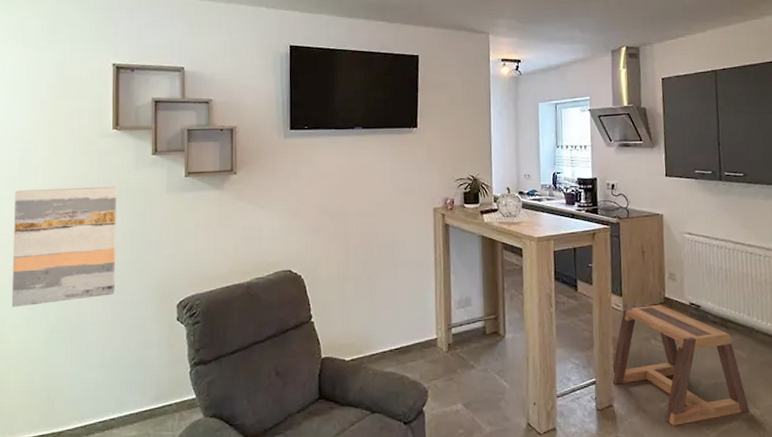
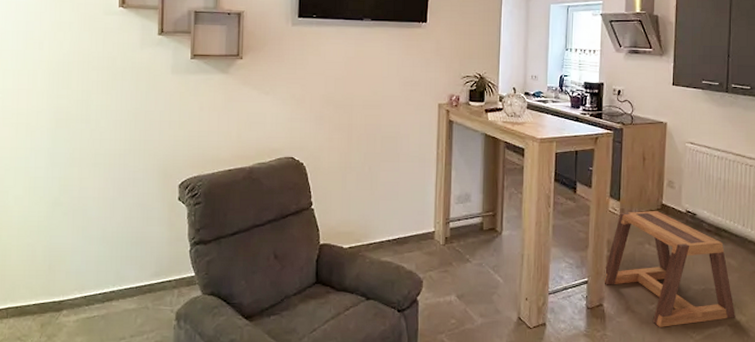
wall art: present [11,186,117,308] -> none [14,63,122,179]

